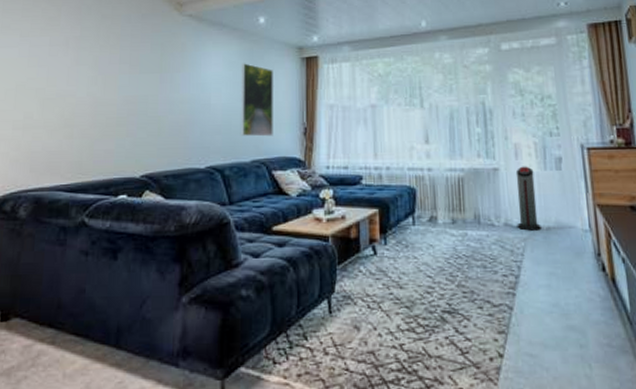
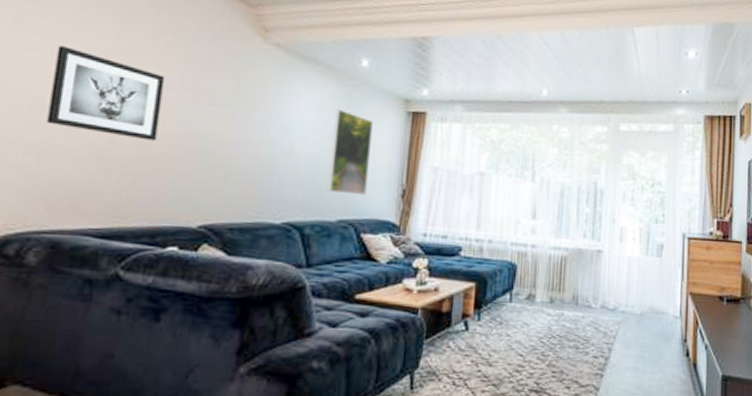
wall art: none [27,41,108,108] -> present [47,46,165,141]
air purifier: present [515,166,541,231] -> none [613,250,636,315]

